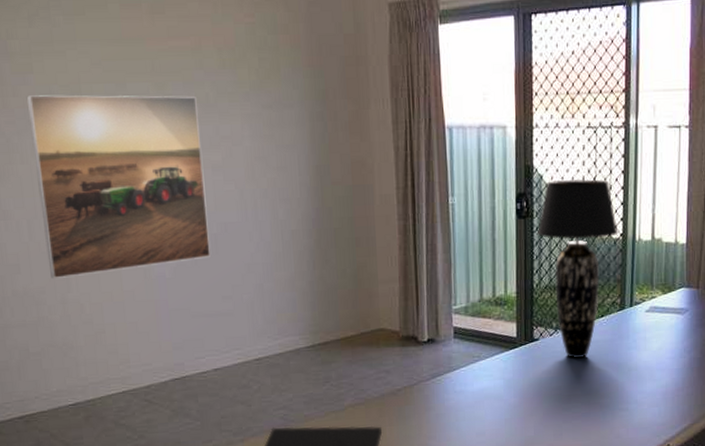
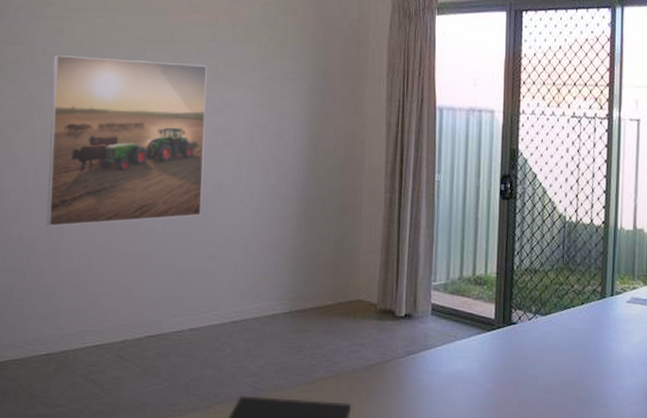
table lamp: present [536,178,619,358] -> none [519,164,600,346]

